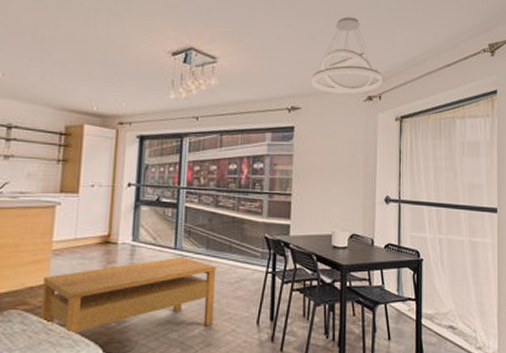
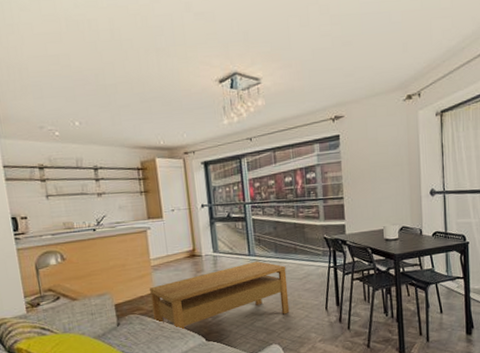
pendant light: present [311,17,382,94] -> none [351,15,421,97]

